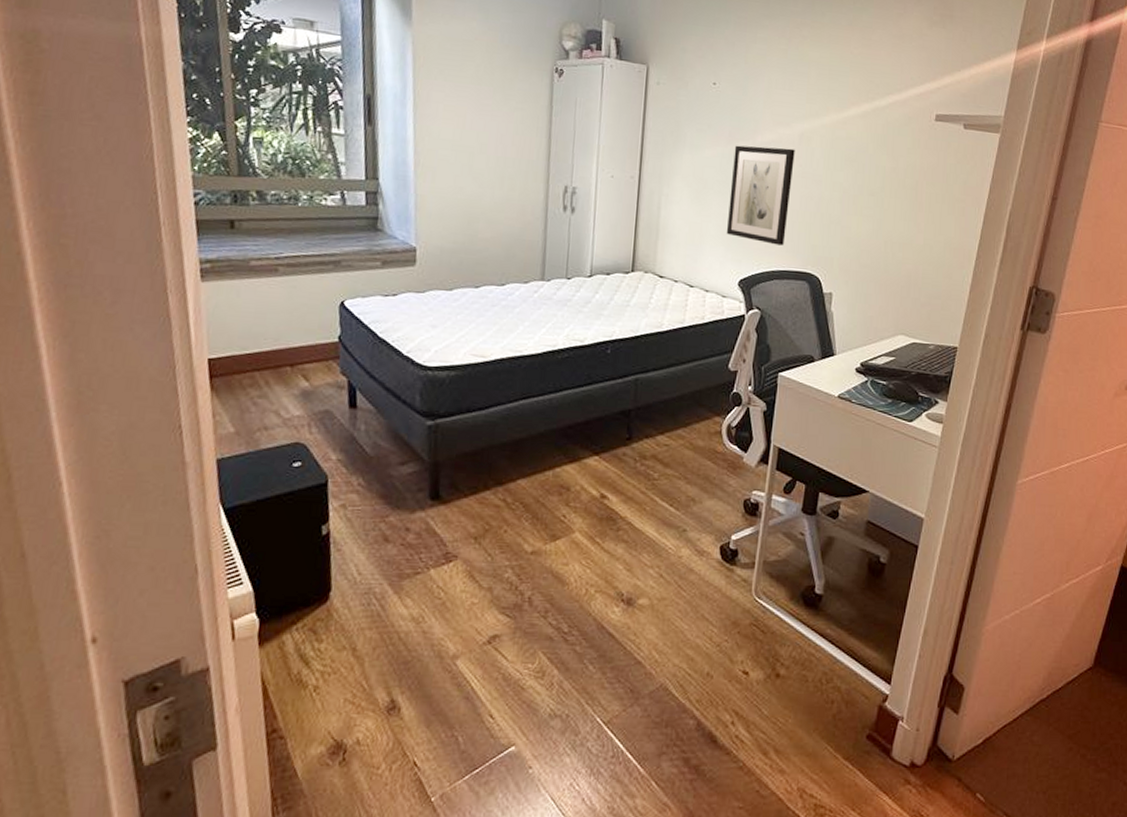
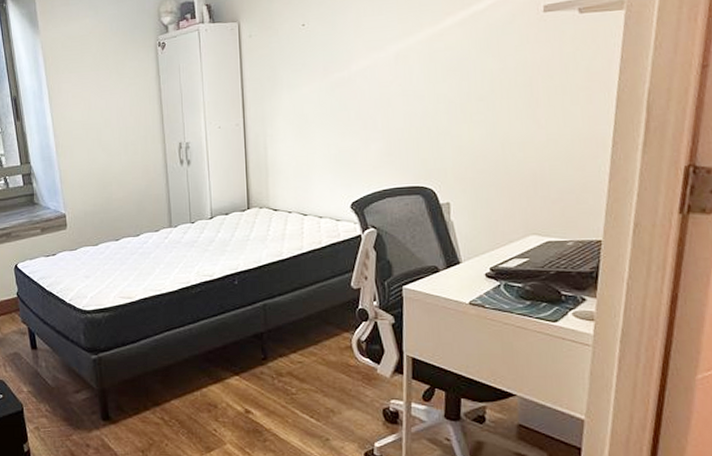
wall art: present [726,145,795,246] -> none [330,70,393,165]

